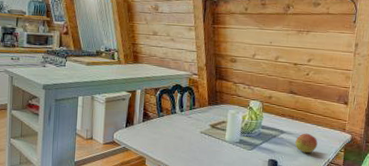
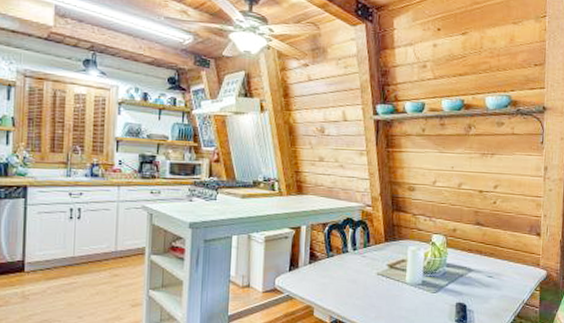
fruit: present [295,133,318,153] -> none [485,270,510,294]

